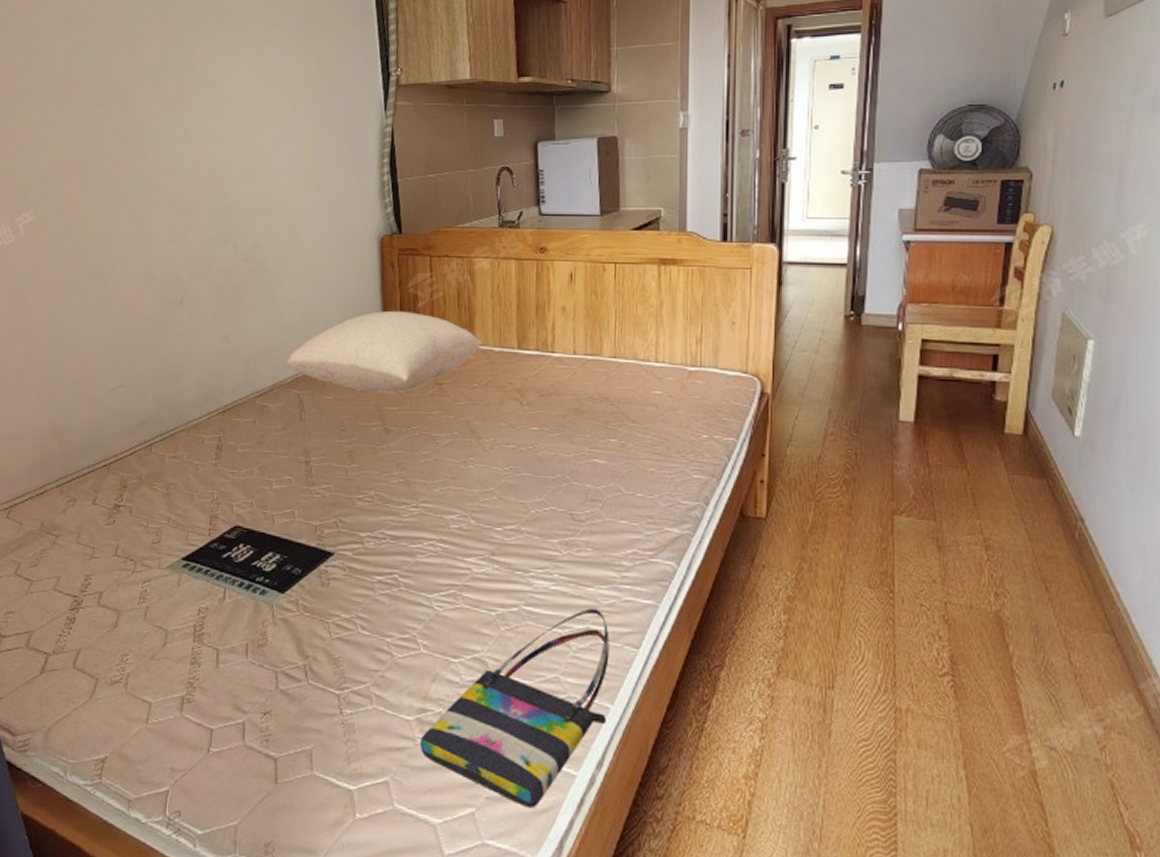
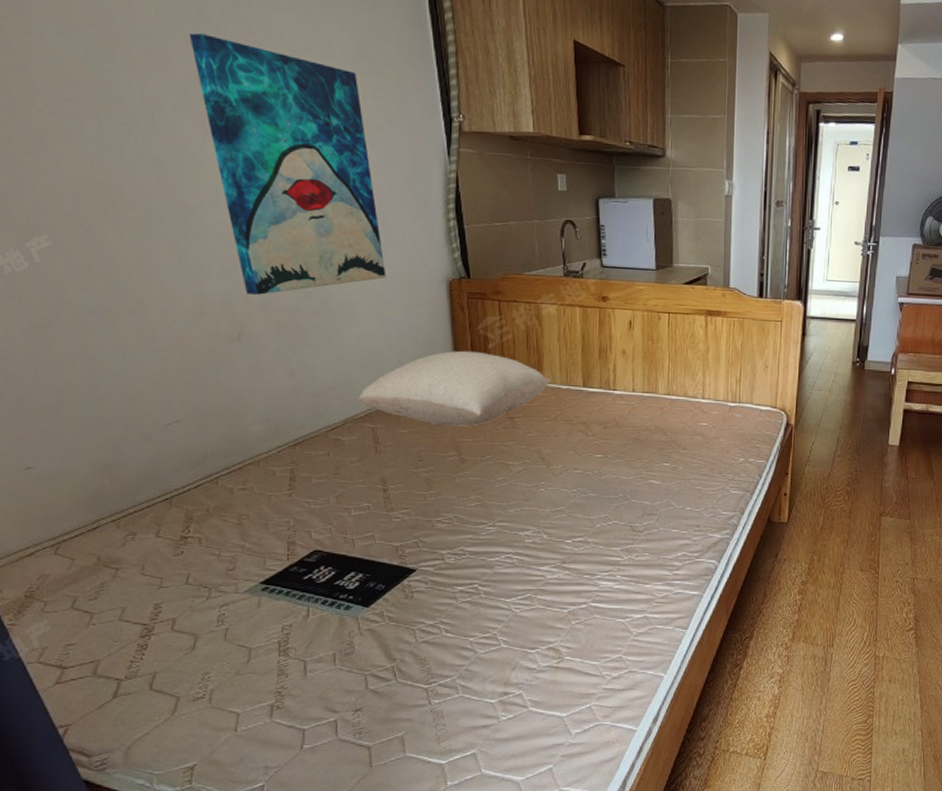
wall art: none [161,17,320,259] -> present [189,32,386,295]
tote bag: present [420,608,609,809] -> none [504,601,663,759]

